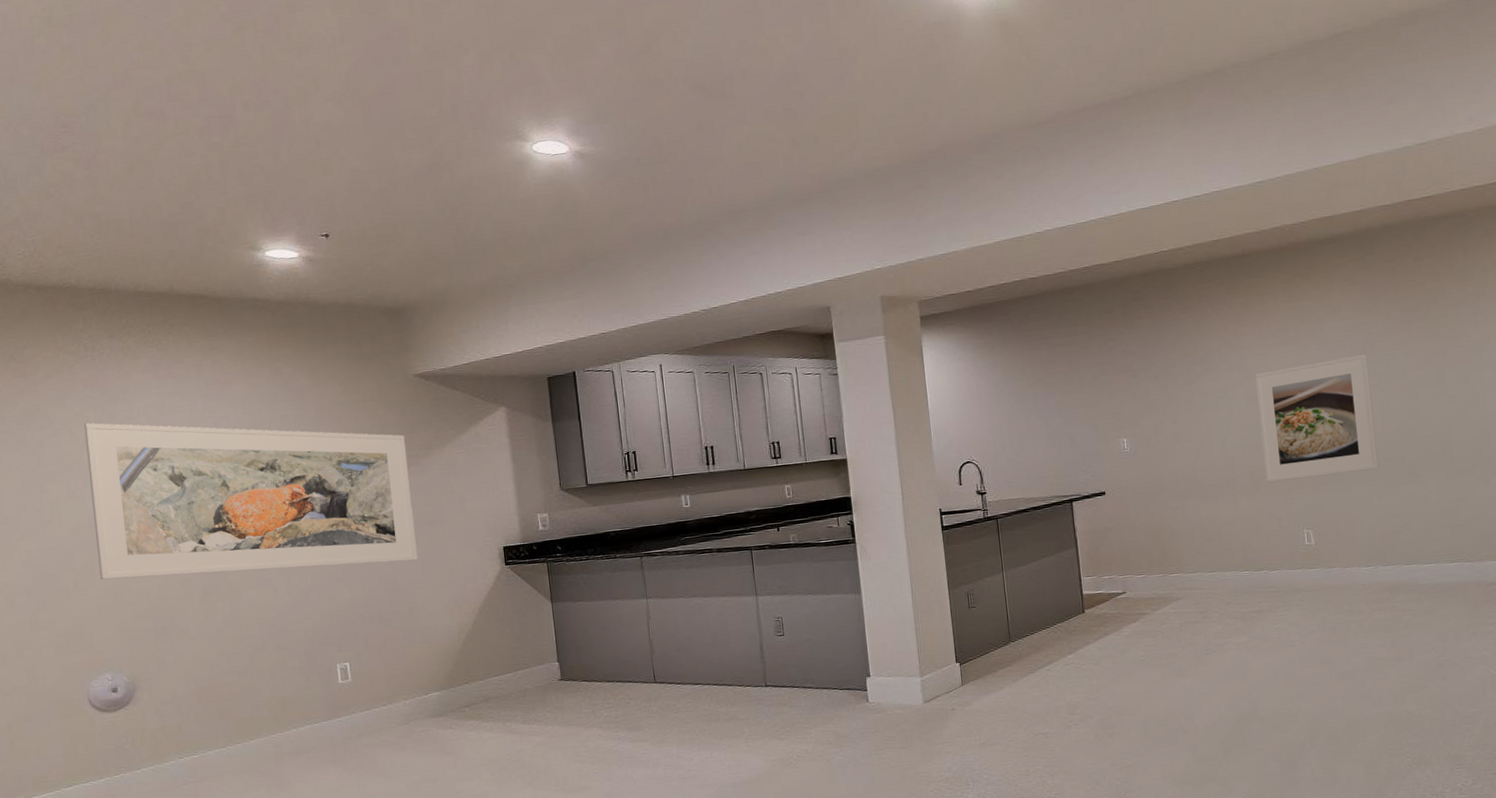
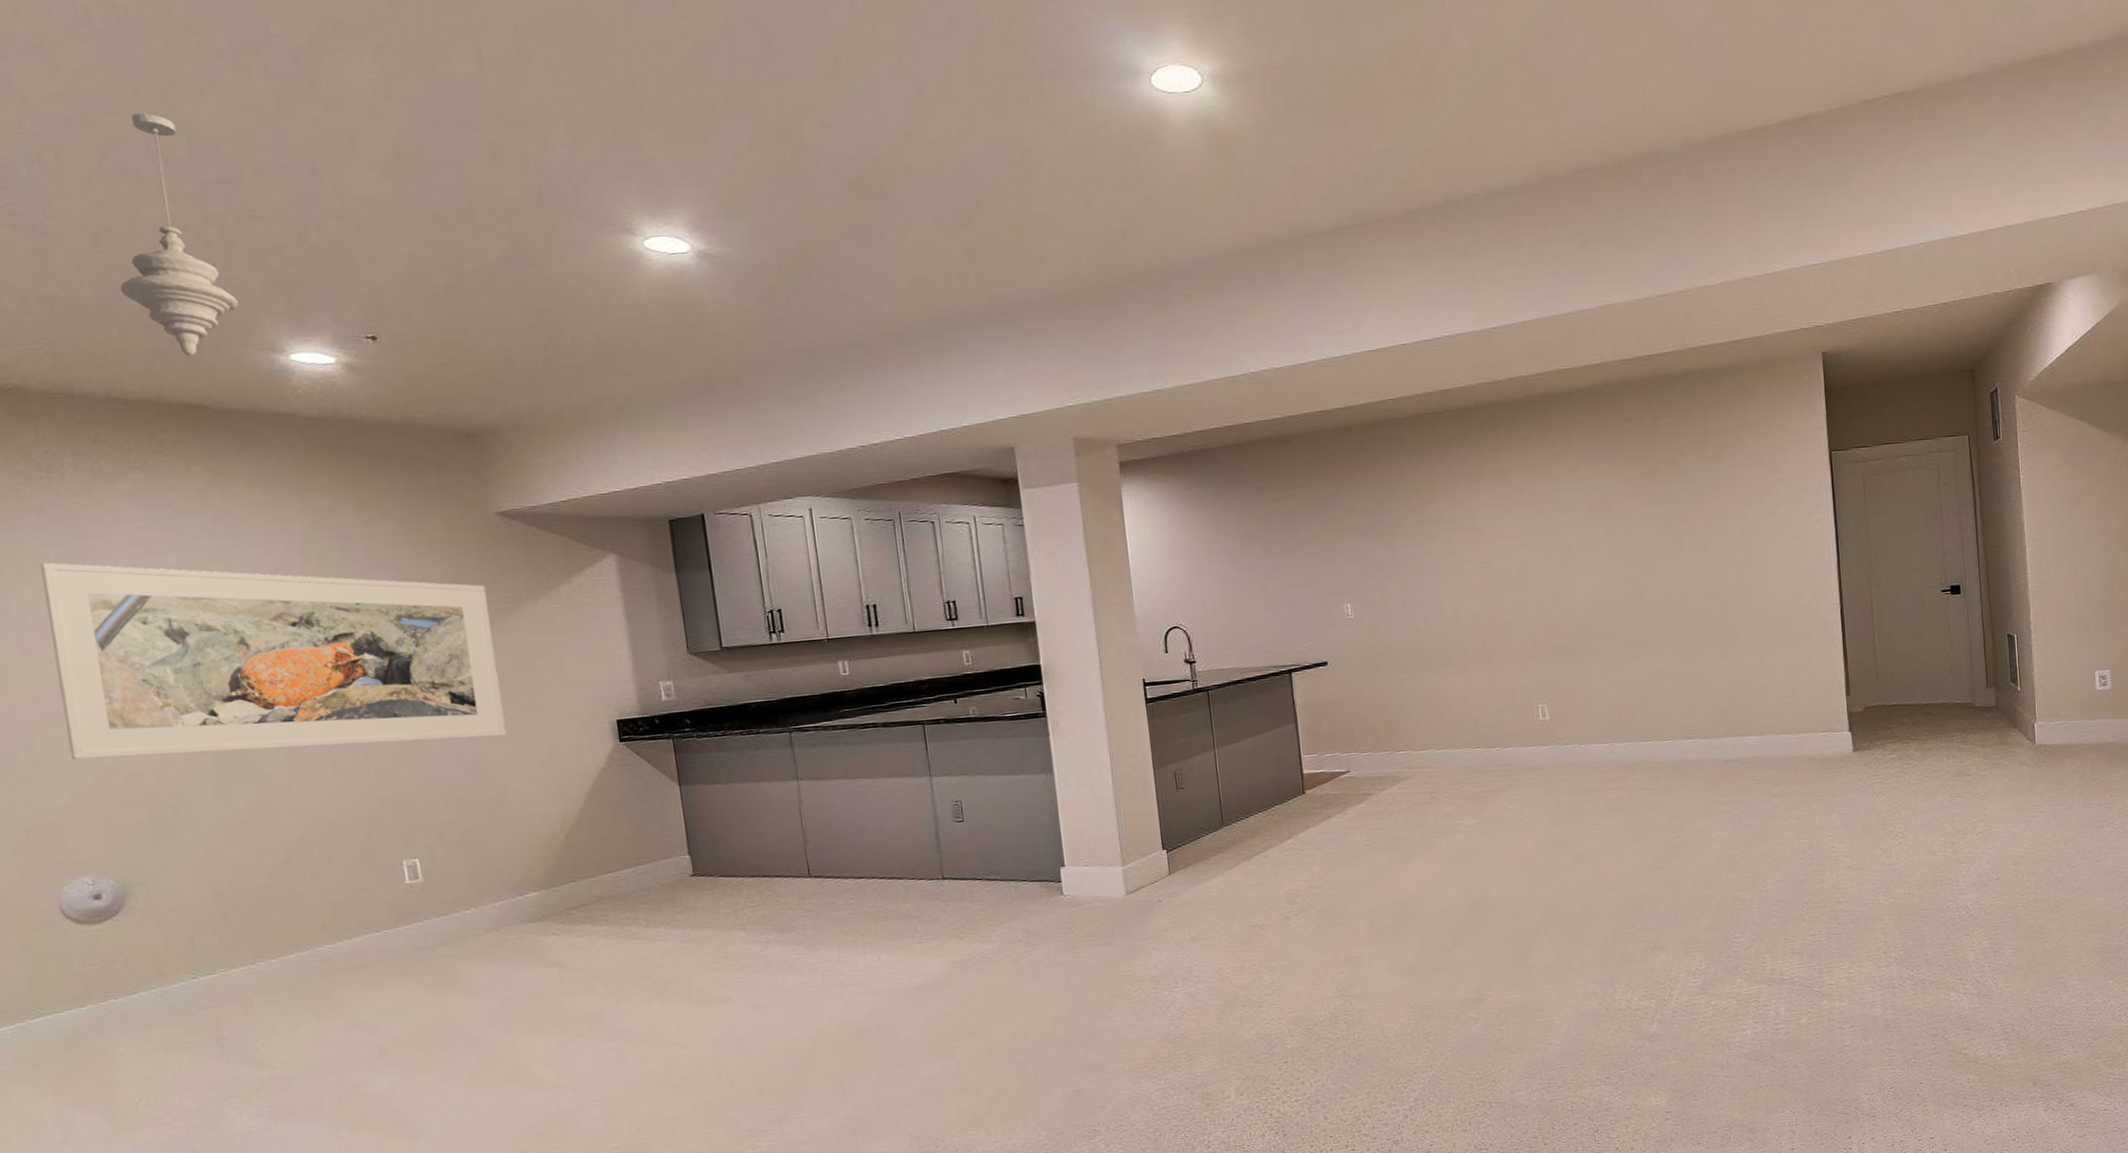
pendant light: none [146,67,230,257] -> present [119,113,239,357]
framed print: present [1254,354,1379,483] -> none [1487,518,1616,654]

